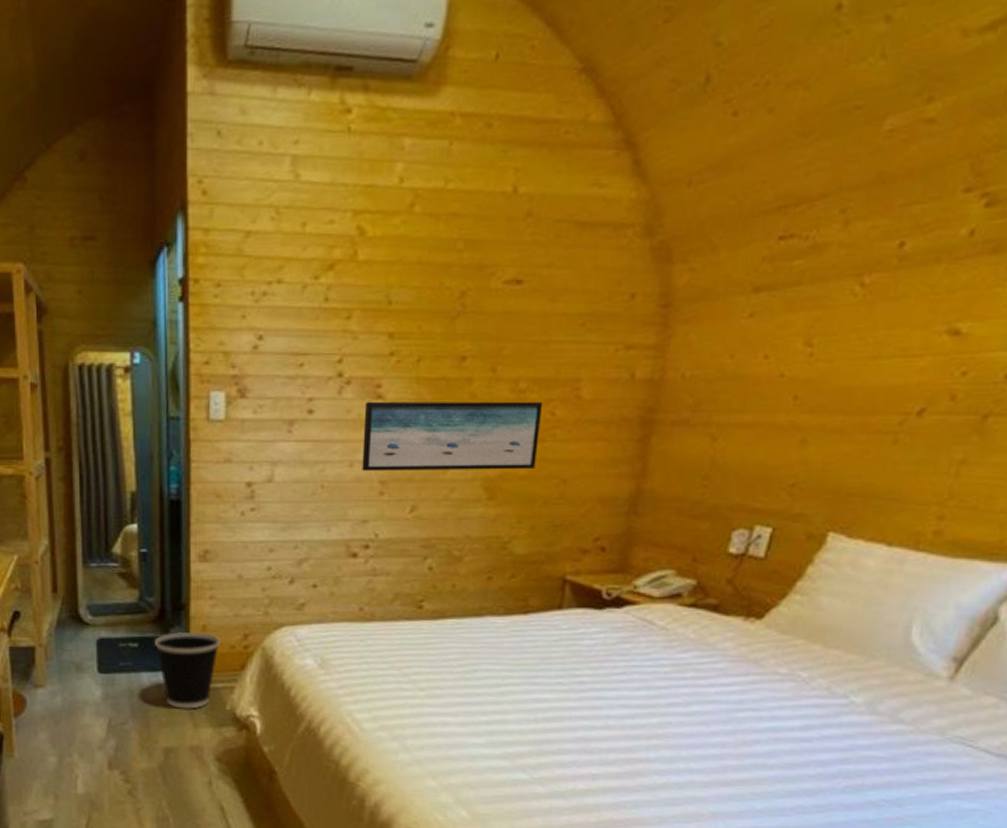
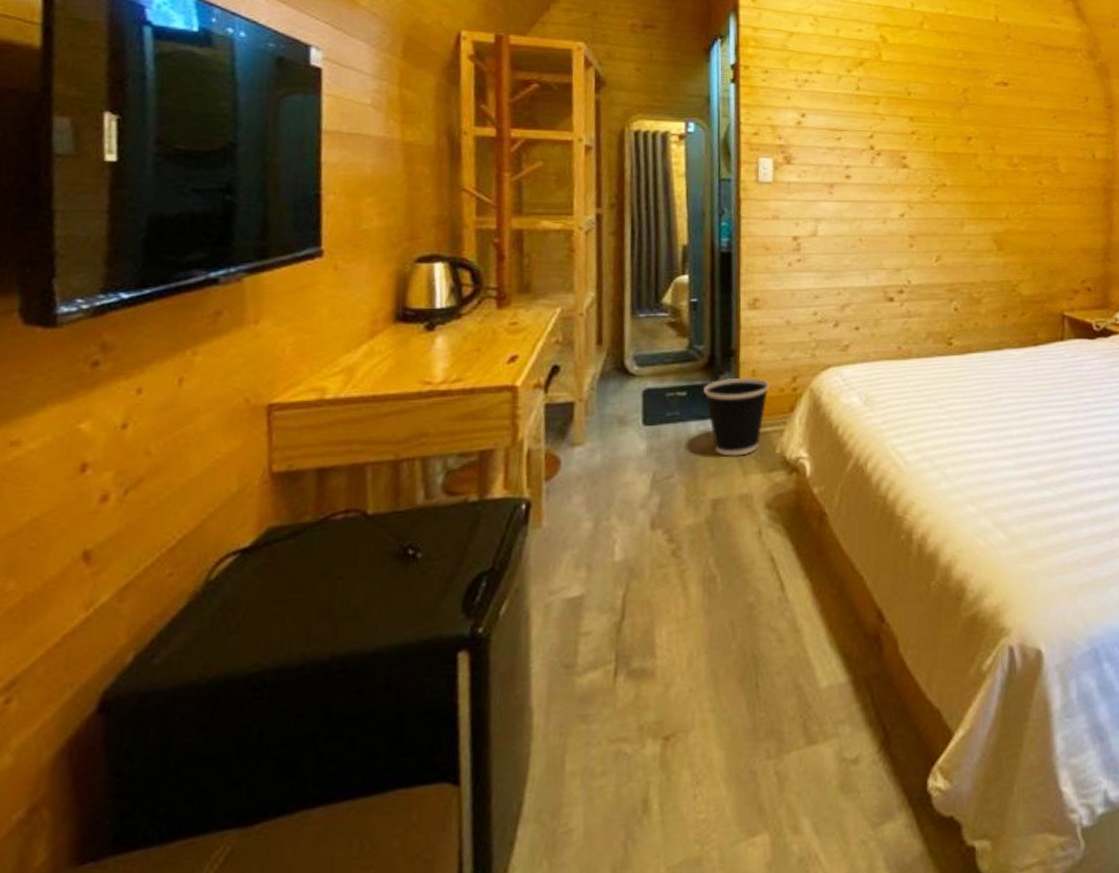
wall art: present [362,401,543,471] -> none [893,169,1032,227]

